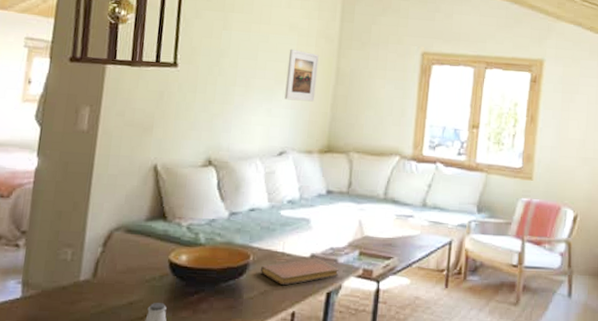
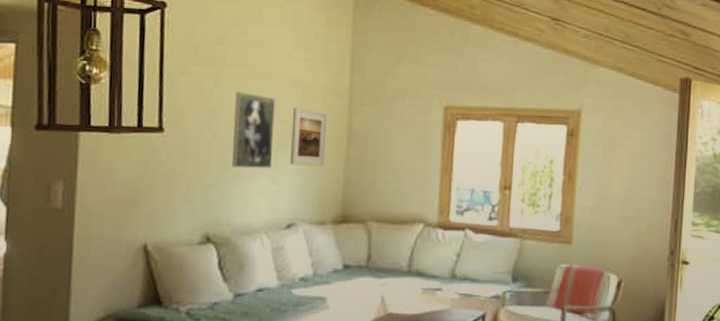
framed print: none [233,33,275,102] -> present [231,91,275,168]

